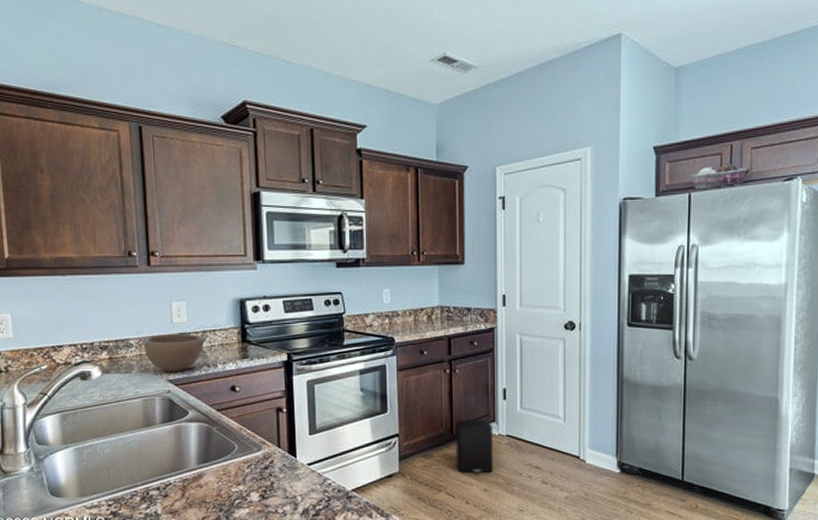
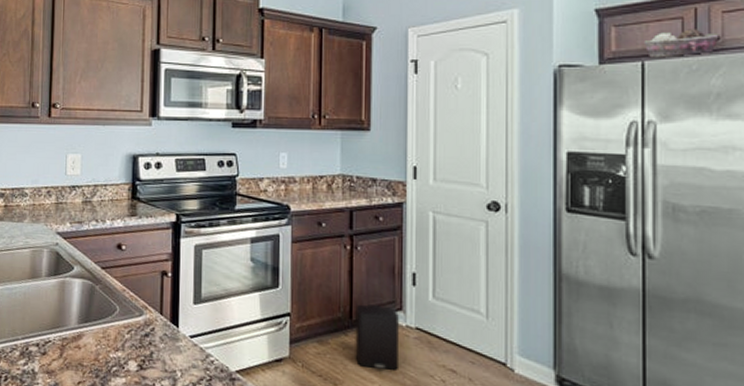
bowl: present [144,334,204,372] -> none [37,186,94,225]

